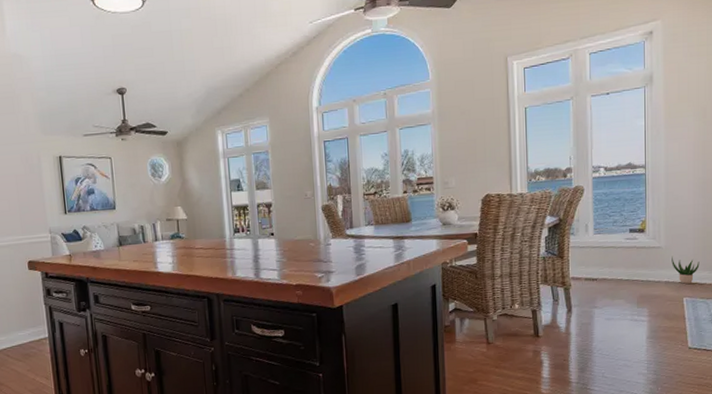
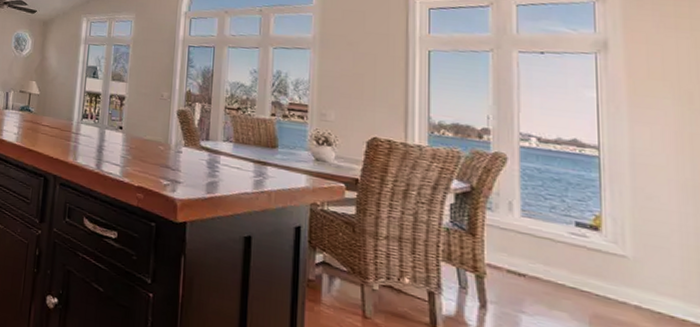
potted plant: present [672,256,700,284] -> none [644,272,693,319]

